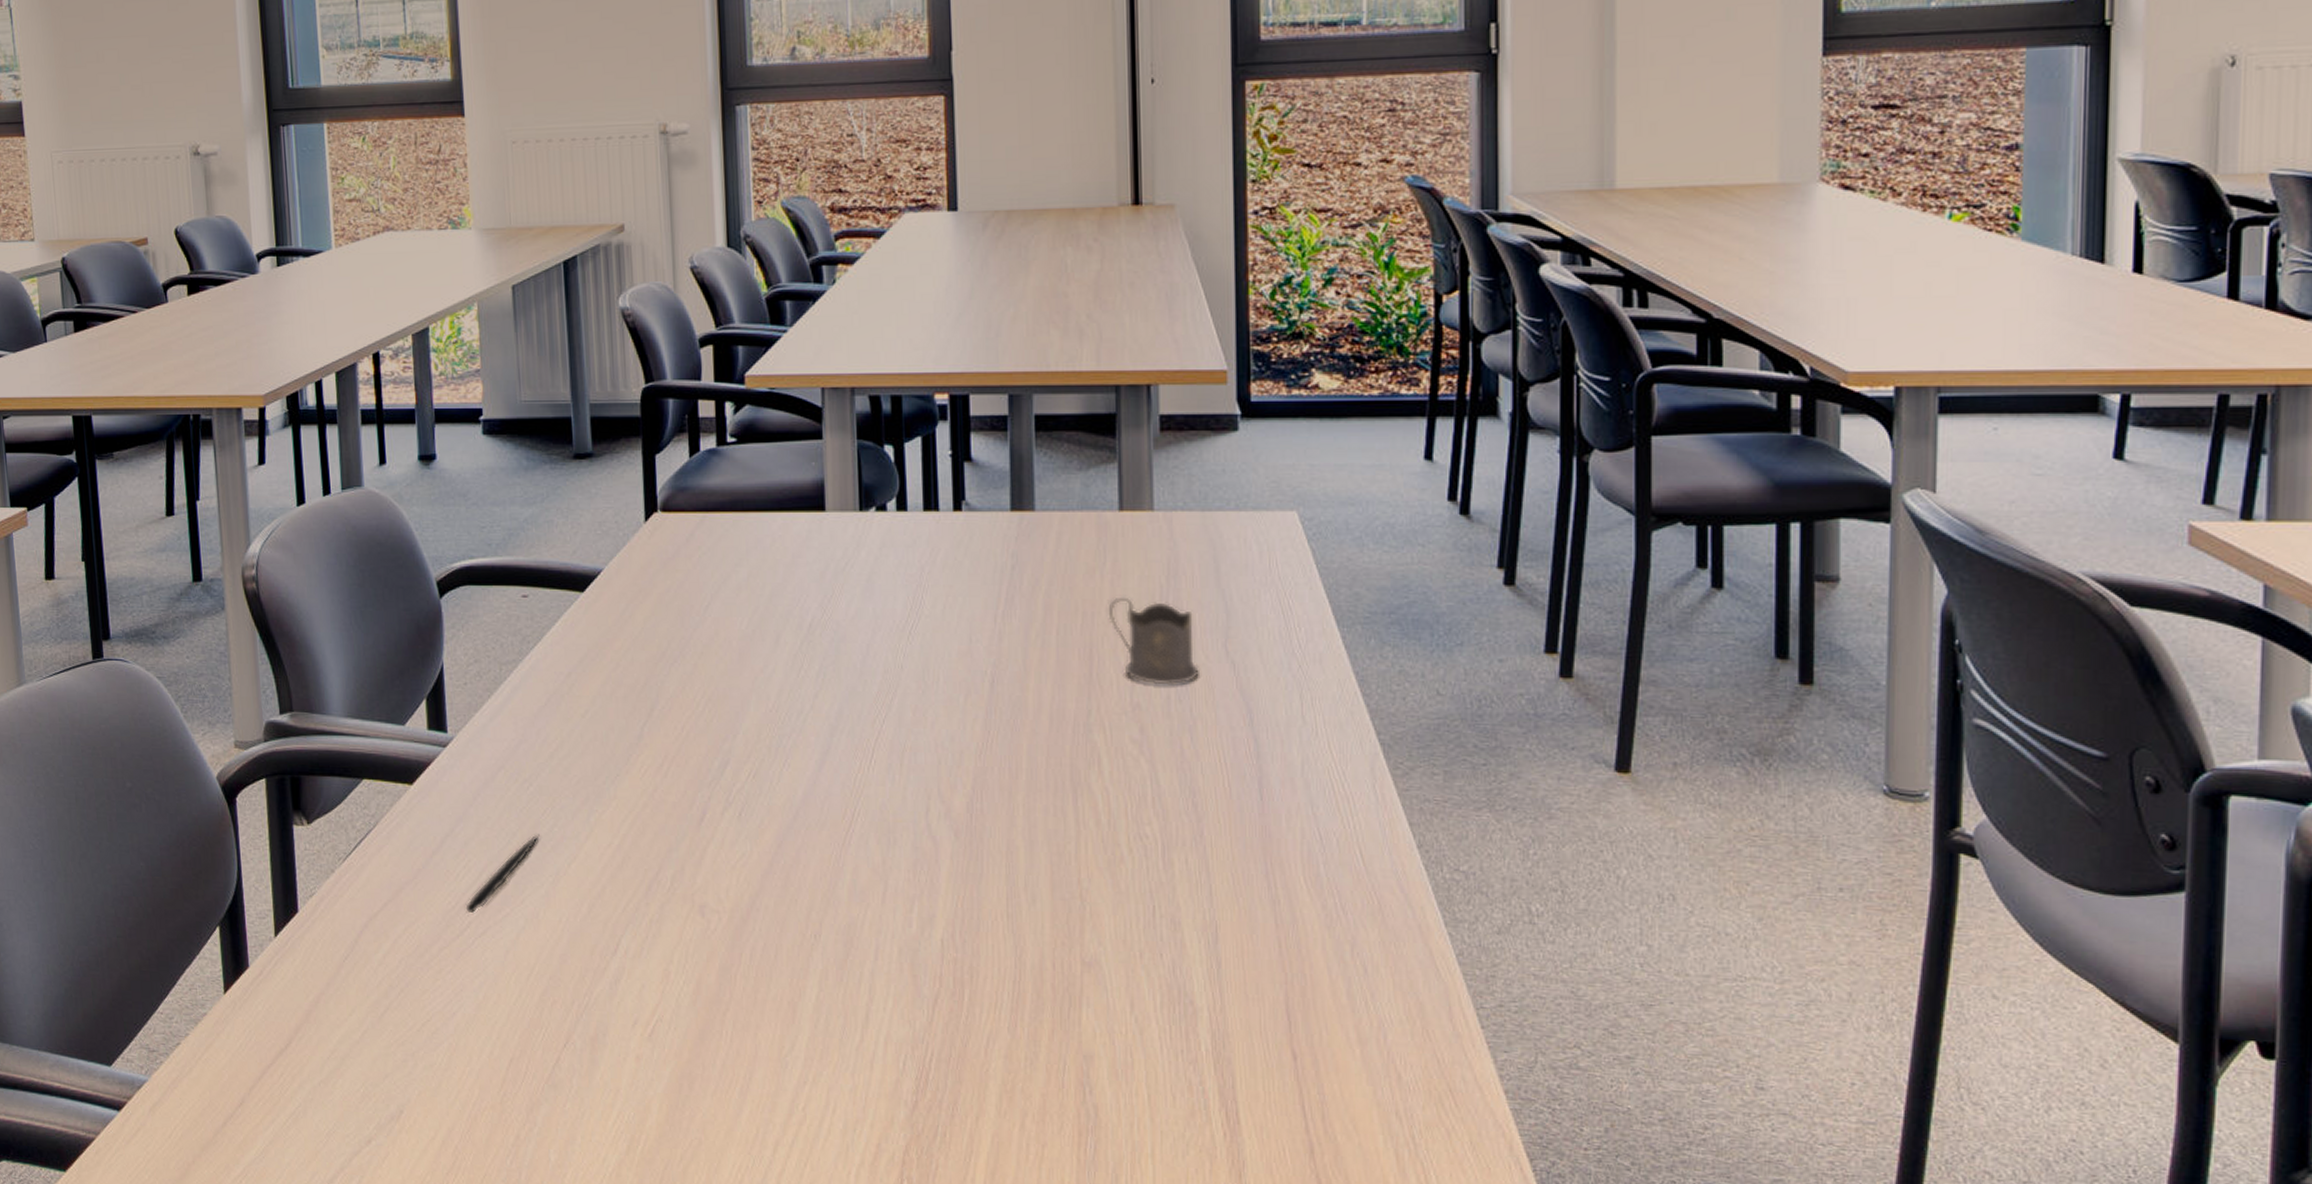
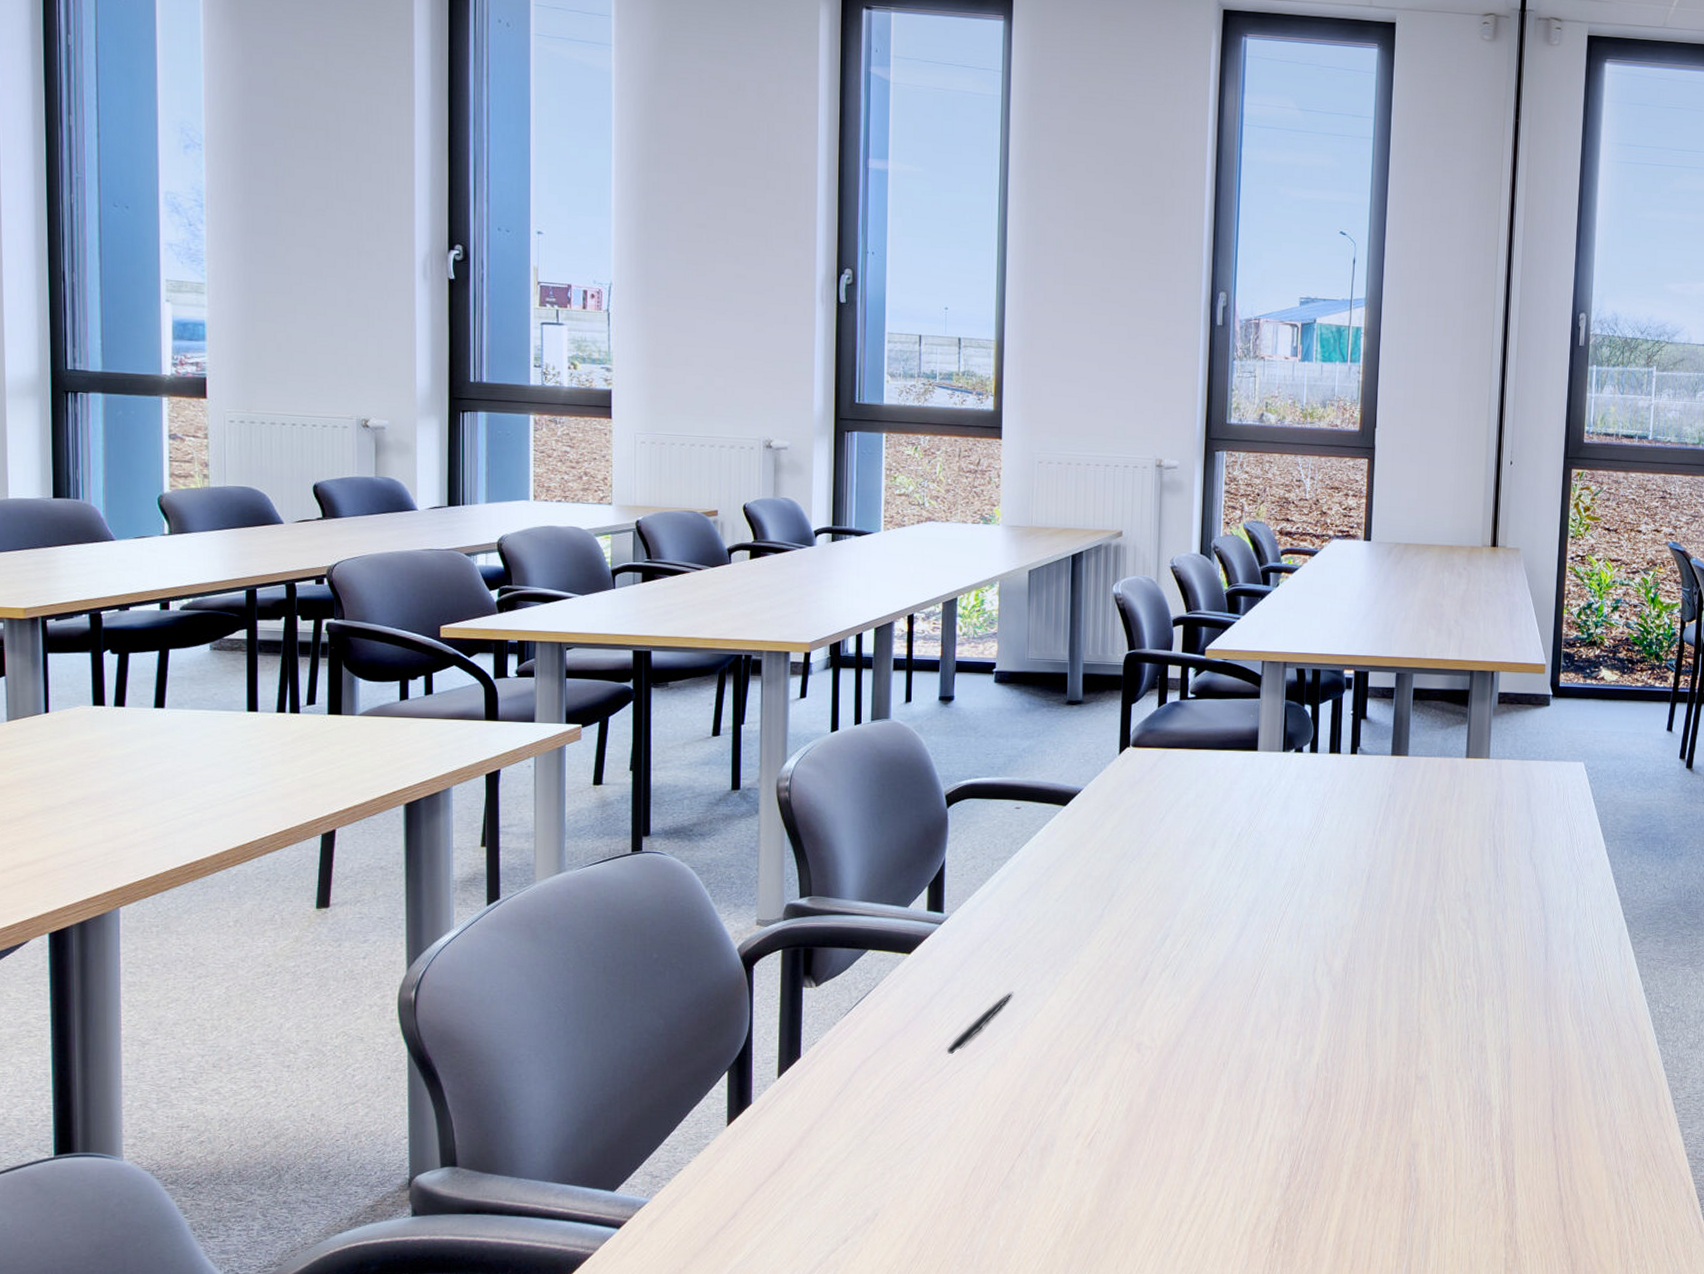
tea glass holder: present [1108,596,1199,686] -> none [1453,818,1512,881]

